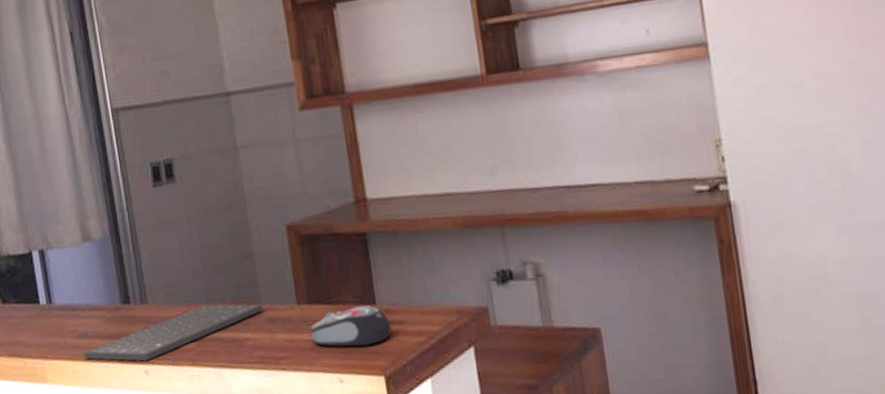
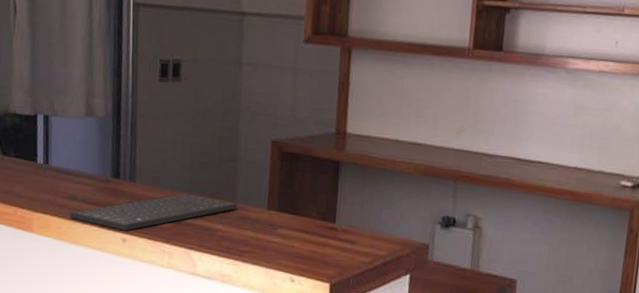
computer mouse: present [311,305,391,347] -> none [274,221,344,256]

